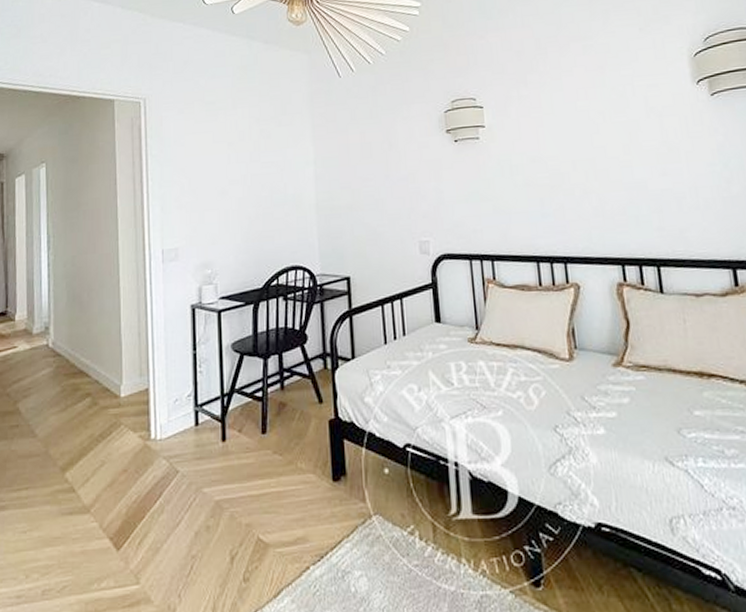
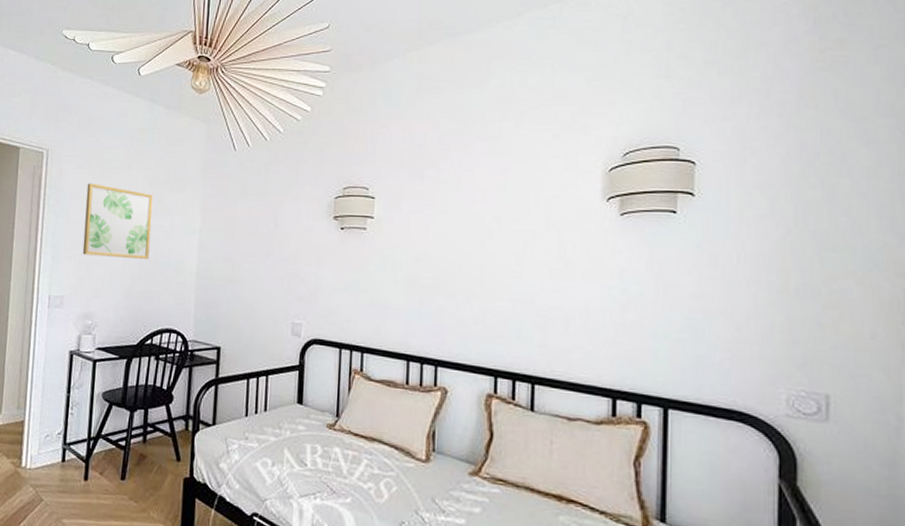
wall art: none [191,127,265,202] -> present [82,183,153,260]

